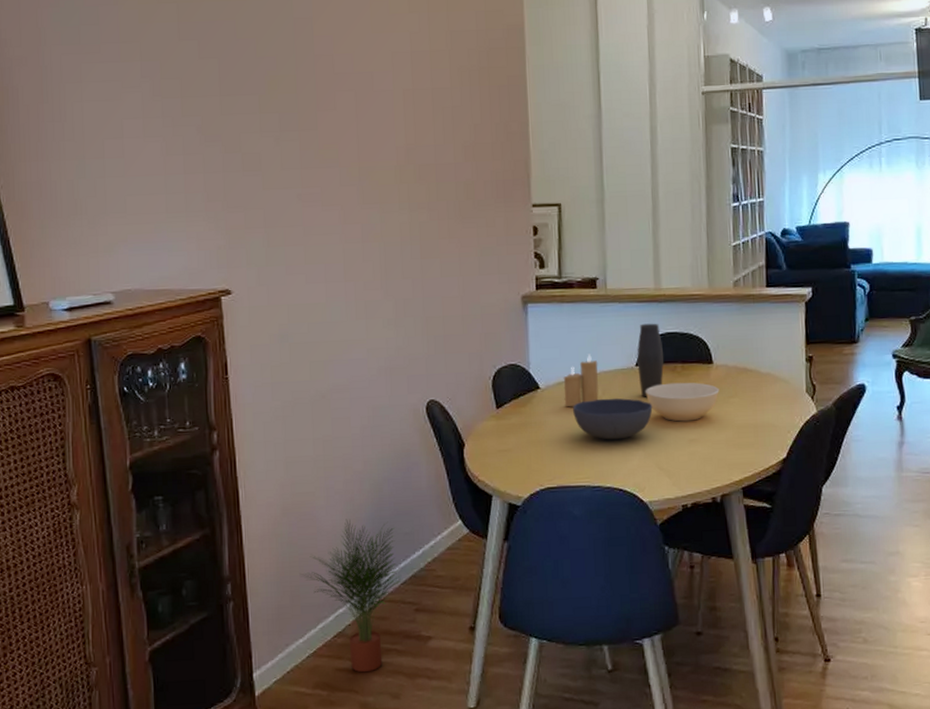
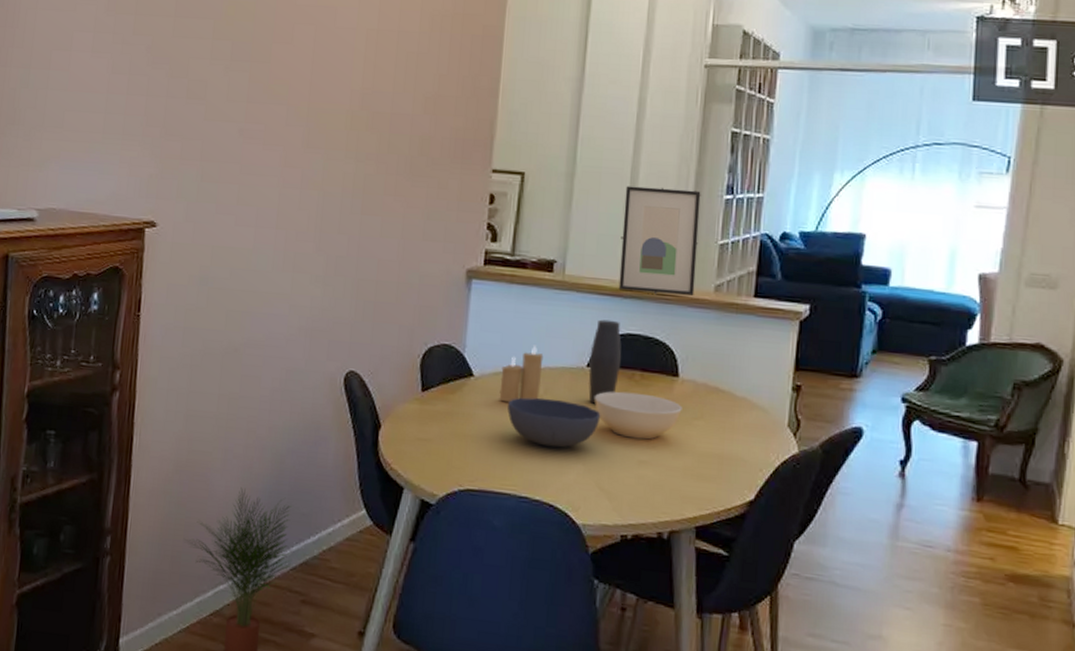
picture frame: none [649,202,717,296] -> present [618,186,701,296]

